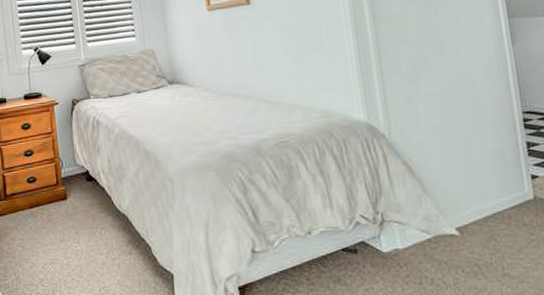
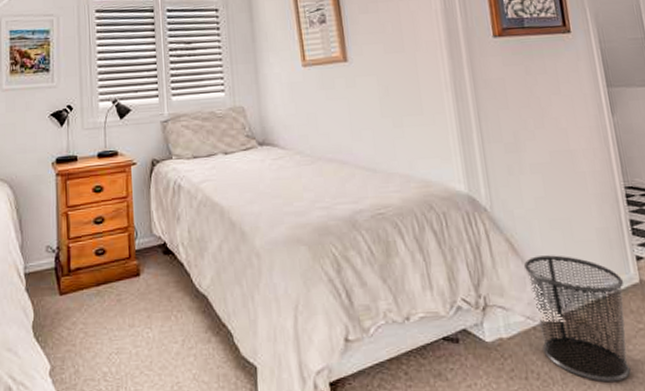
waste bin: none [421,175,522,287] -> present [524,255,631,383]

